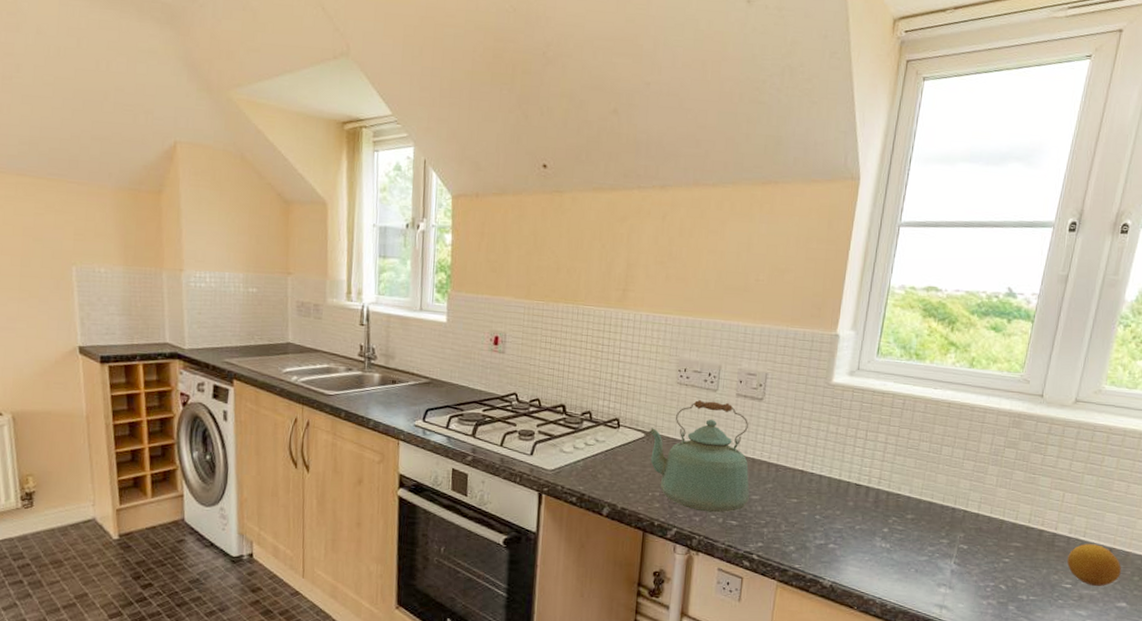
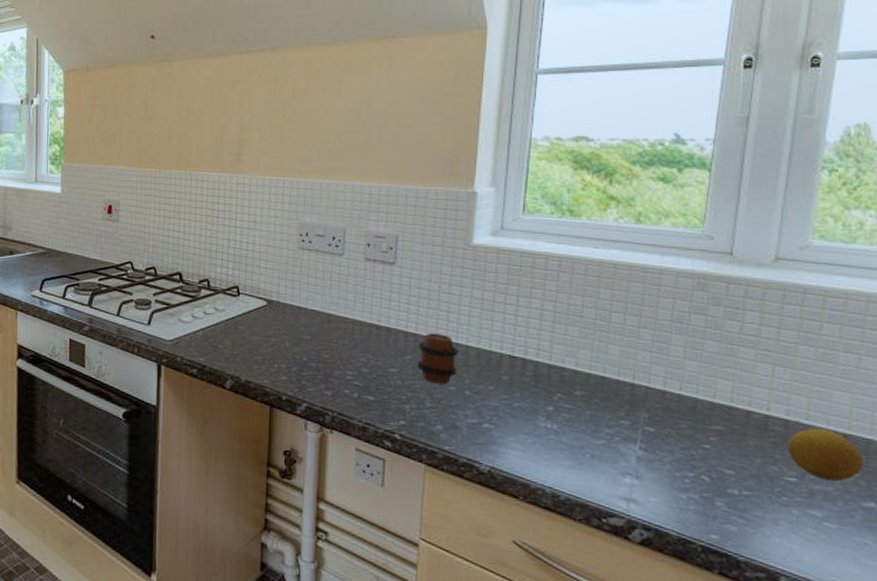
kettle: present [648,400,750,513] -> none [270,265,386,387]
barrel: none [776,463,813,510] -> present [417,333,458,385]

